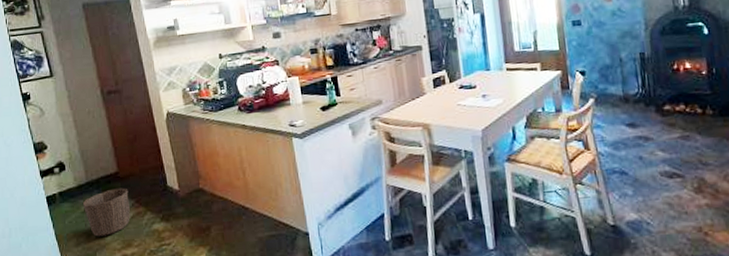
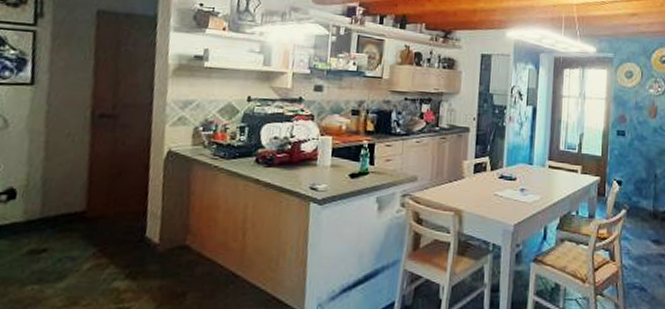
waste basket: present [82,188,130,237] -> none [25,230,93,289]

